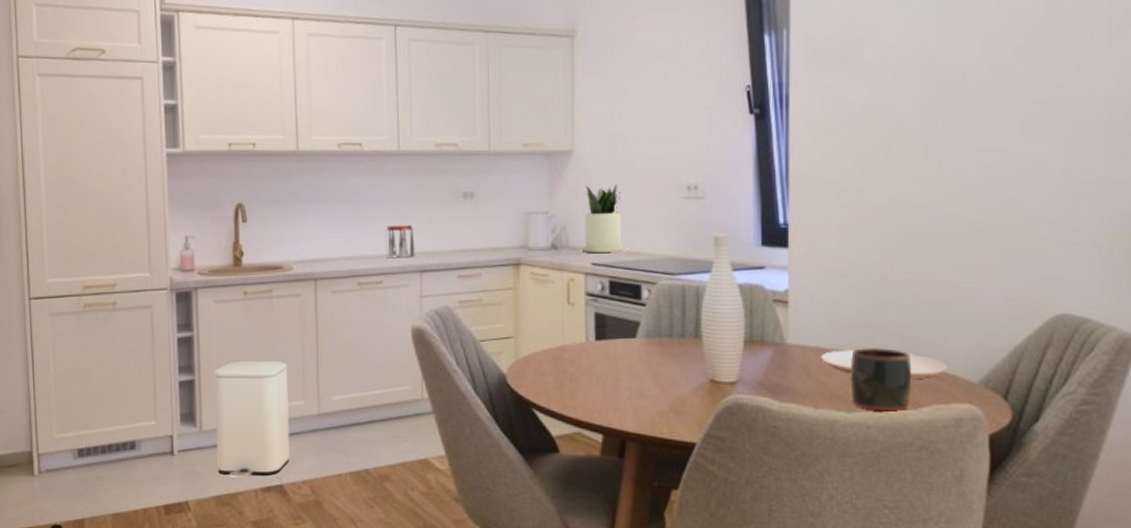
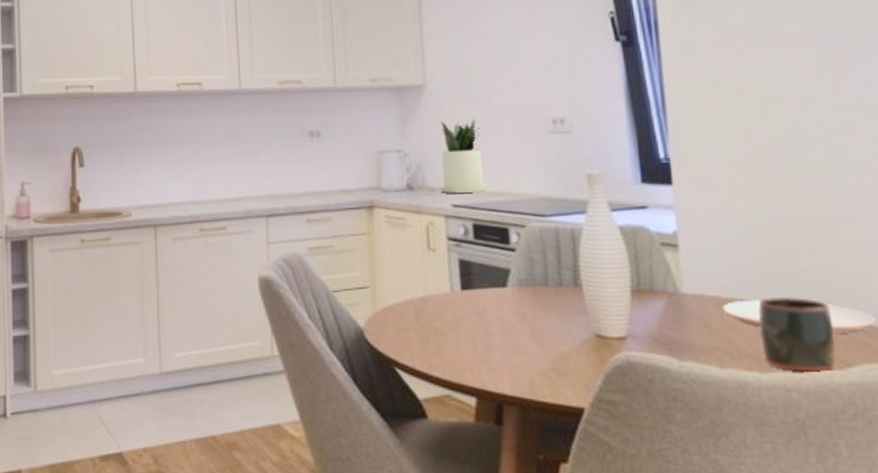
pedal bin: present [213,361,290,476] -> none [49,315,130,442]
jar: present [385,224,415,259] -> none [228,166,260,203]

